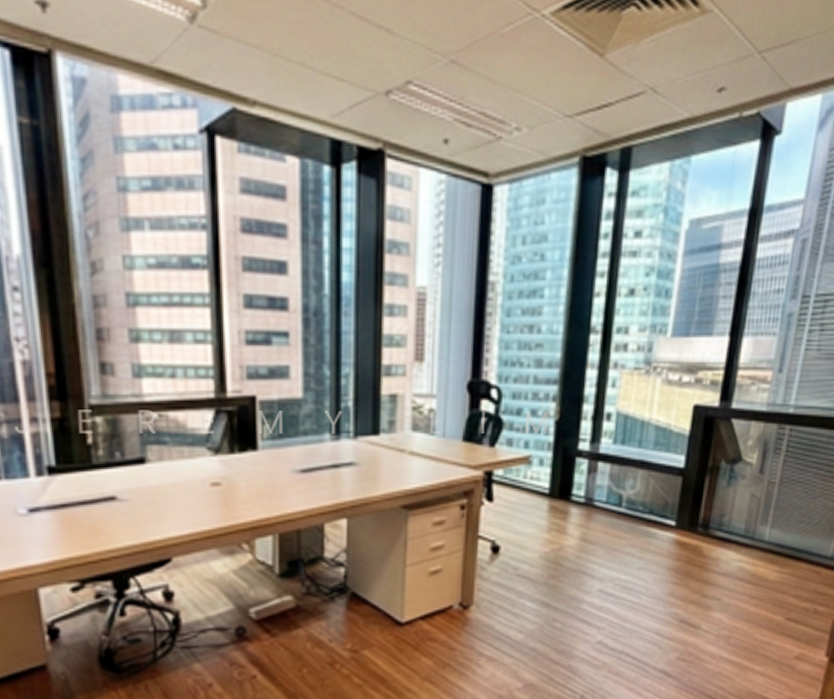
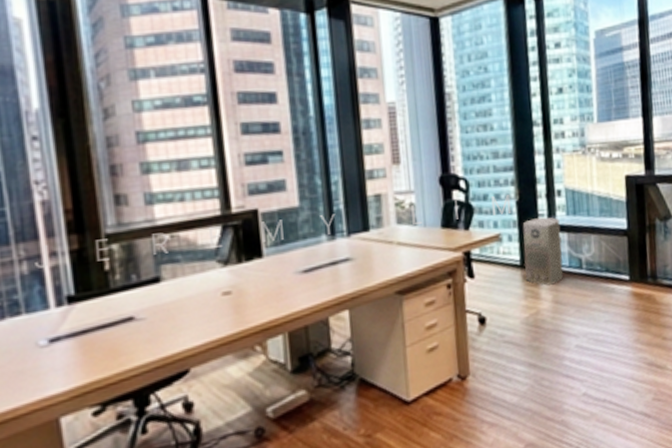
air purifier: none [552,441,604,520] -> present [522,217,564,286]

